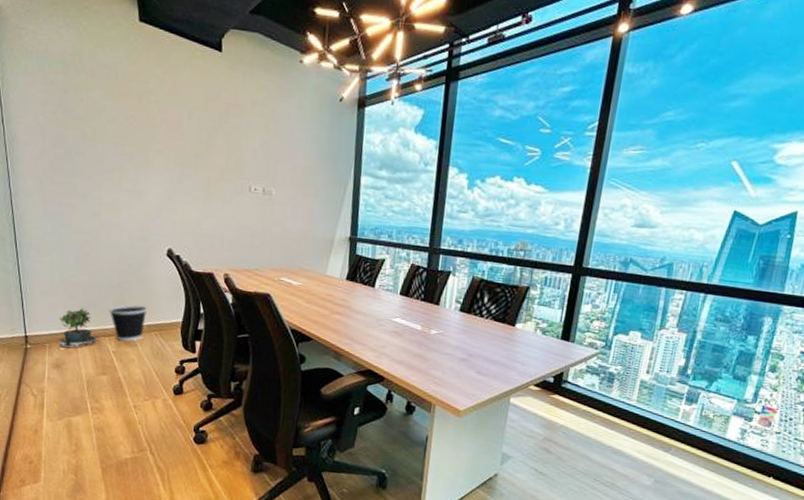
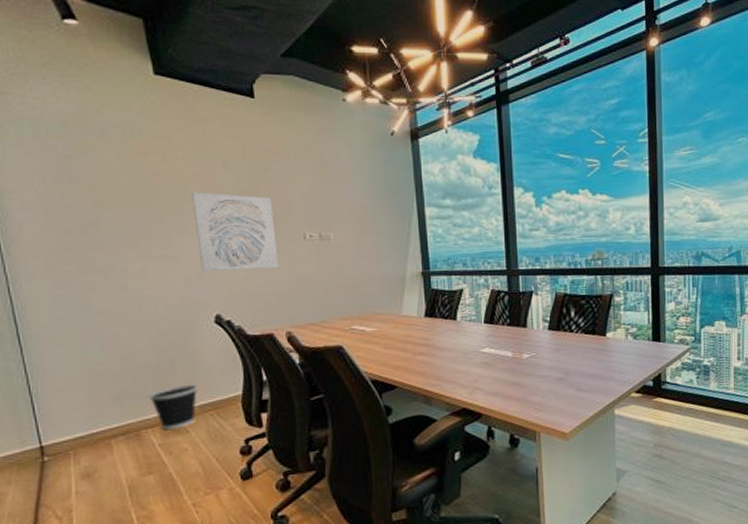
potted plant: present [56,308,98,352] -> none [84,400,138,458]
wall art: none [159,135,226,215] -> present [192,192,280,271]

